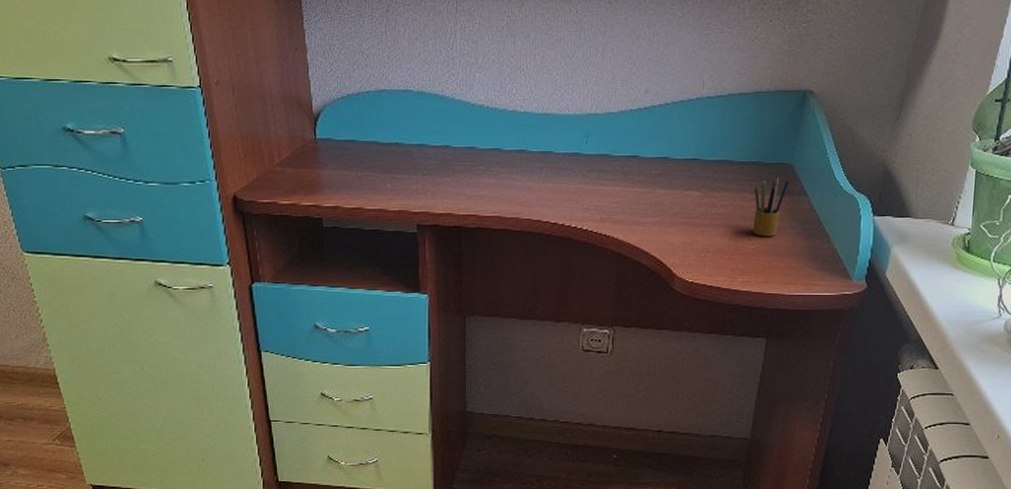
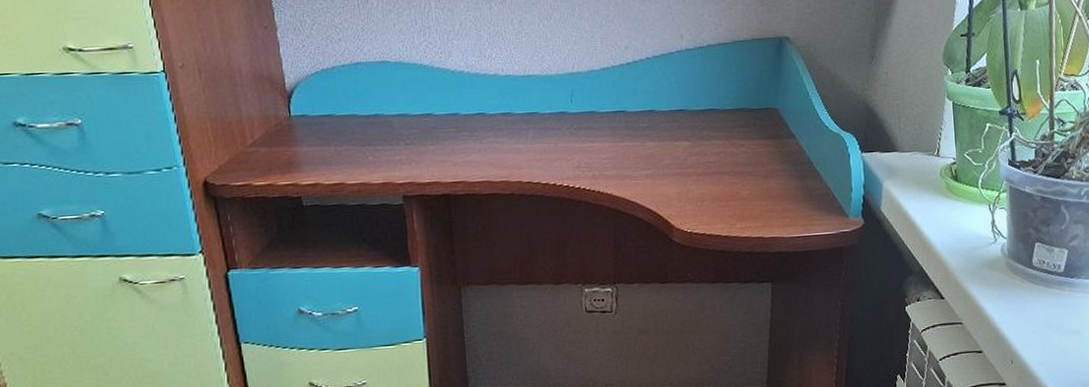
pencil box: present [752,173,790,237] -> none [743,118,777,181]

